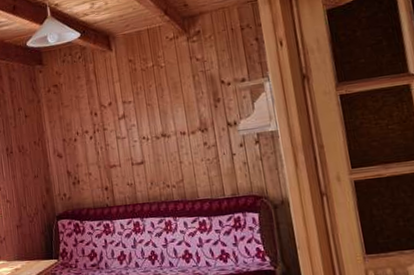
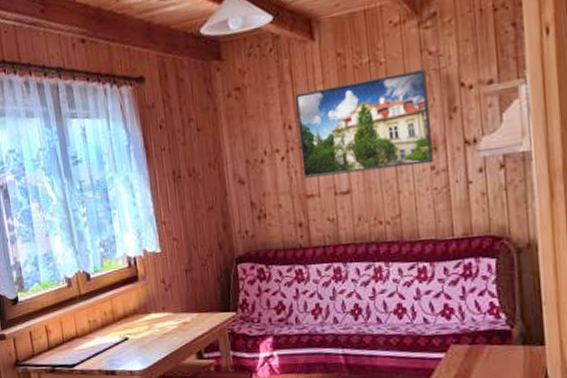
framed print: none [98,71,205,153] -> present [294,68,433,178]

